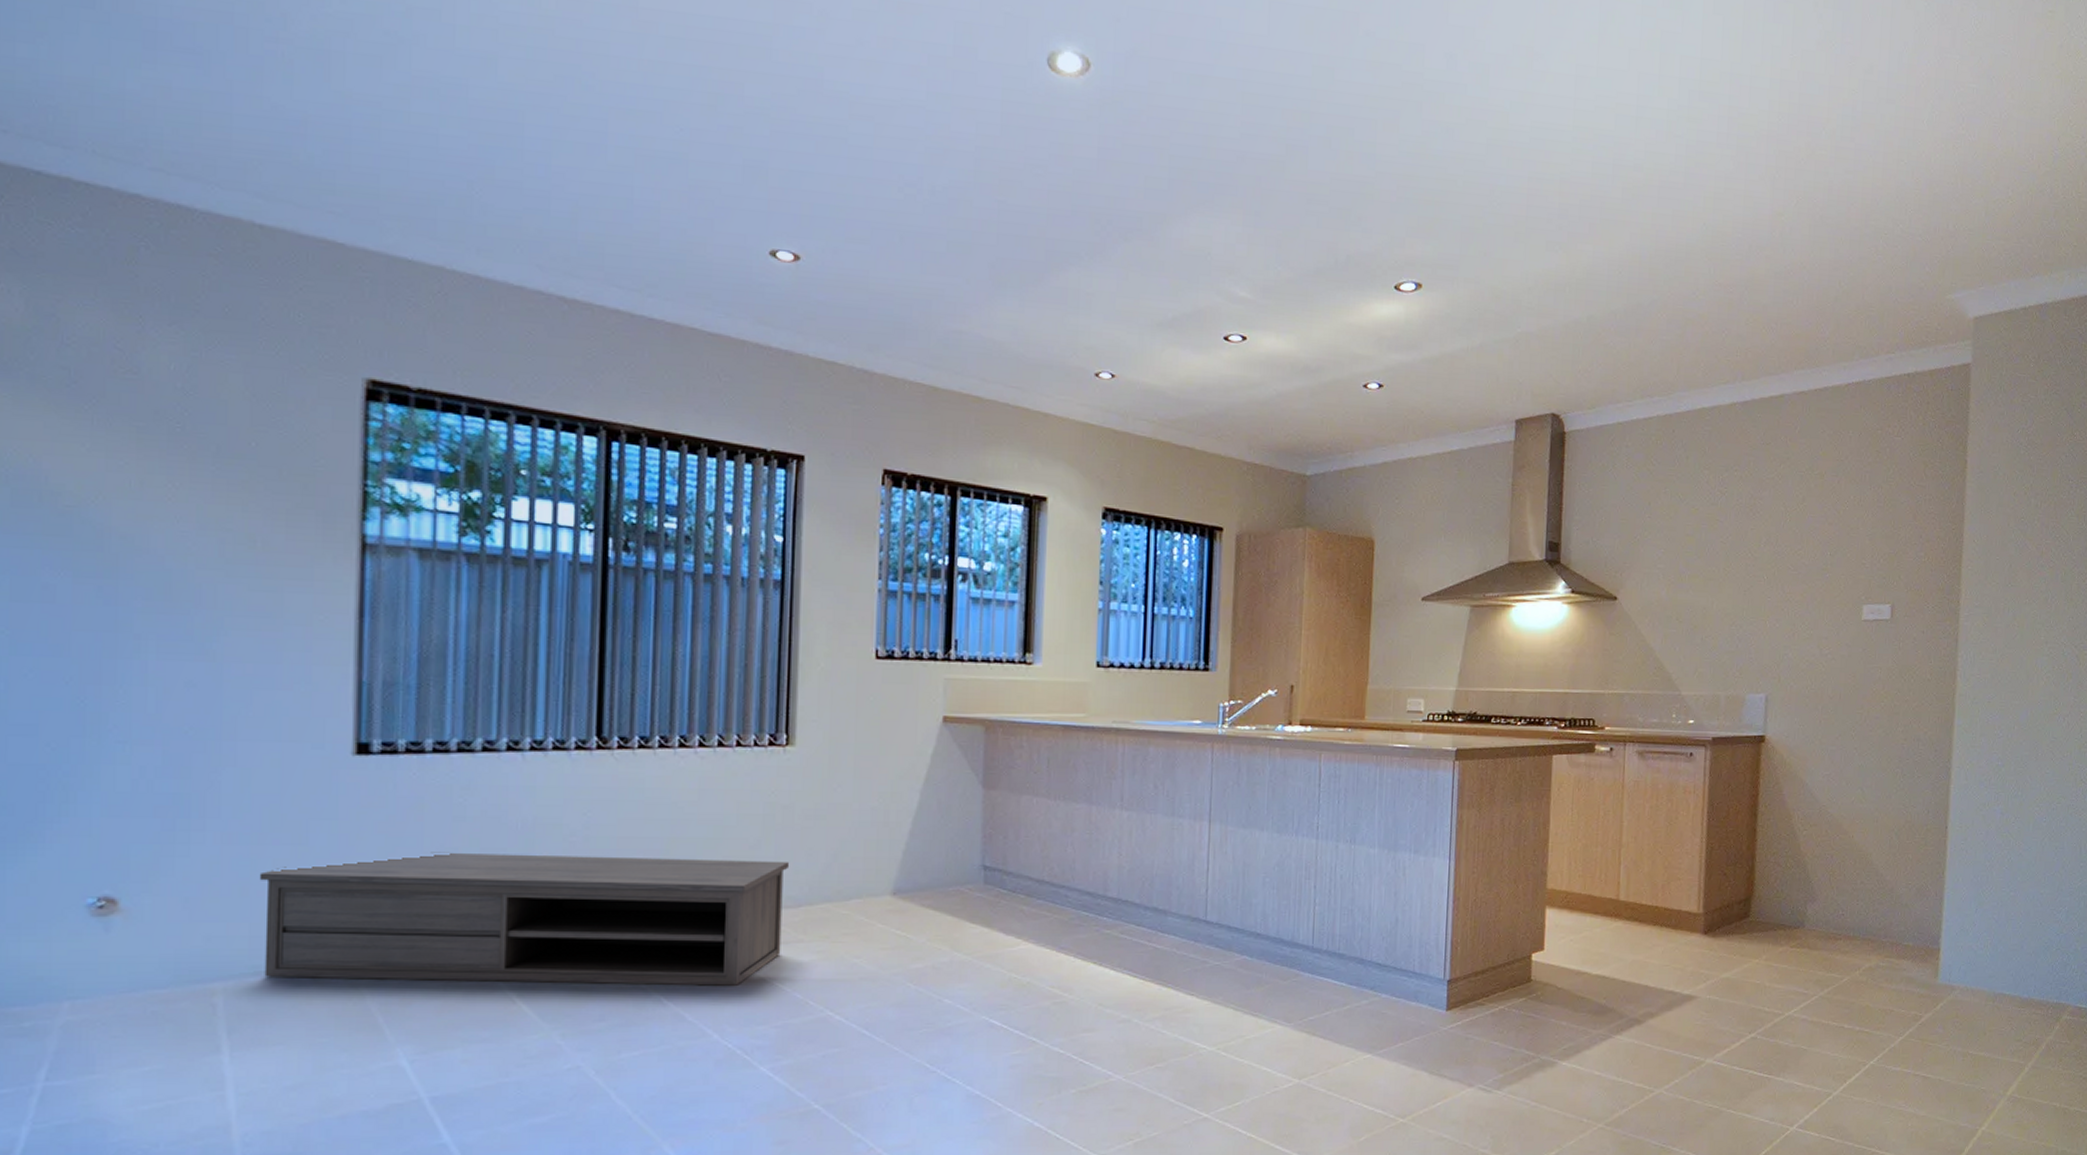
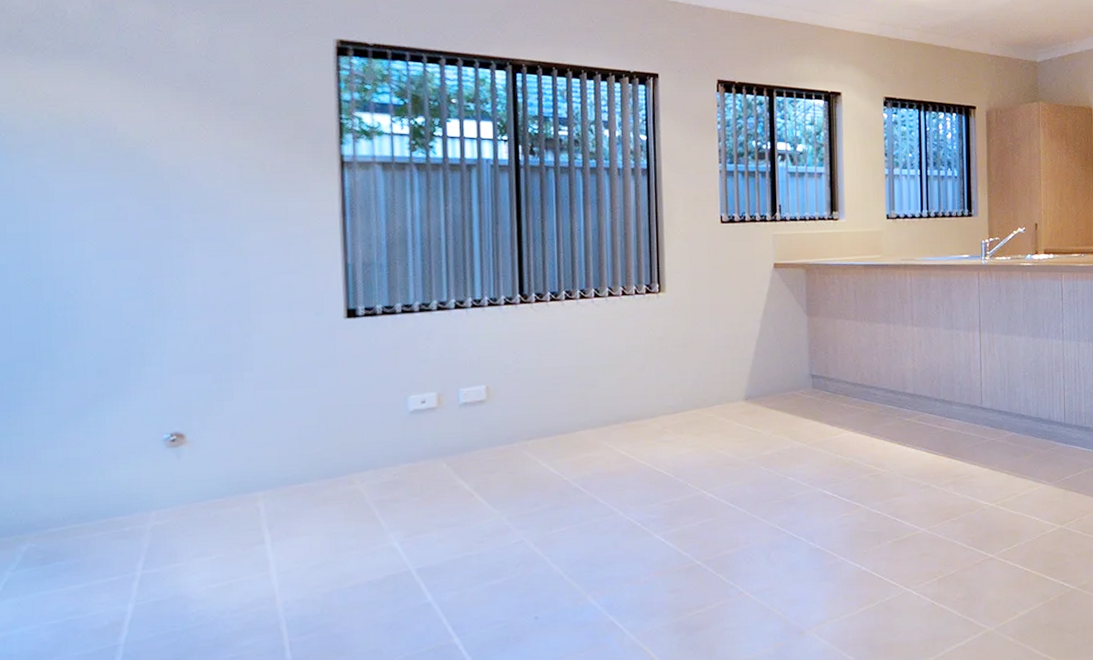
tv stand: present [259,852,790,986] -> none [283,379,667,486]

